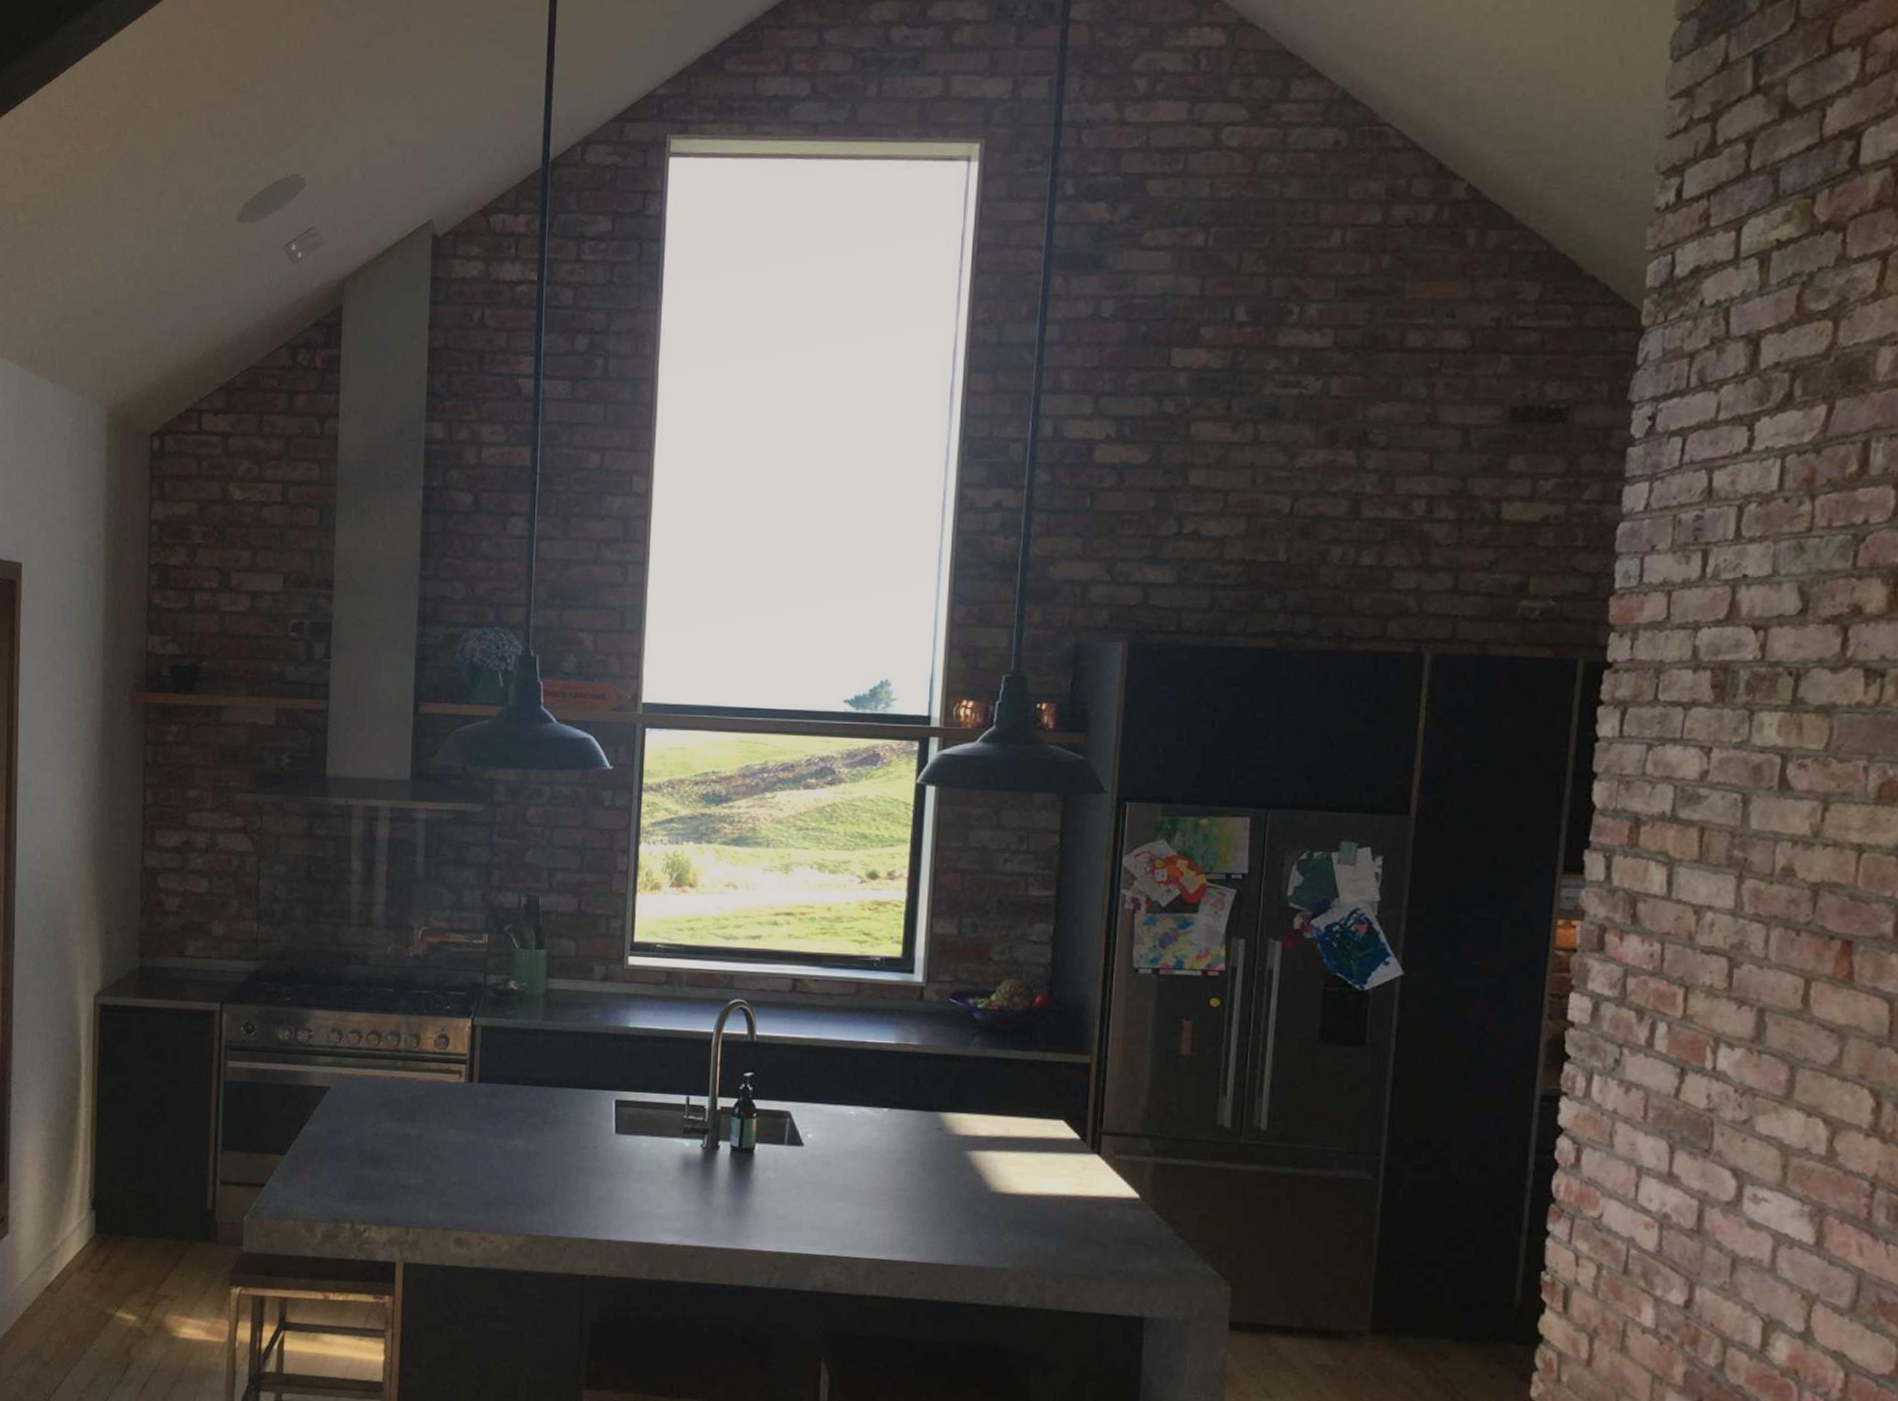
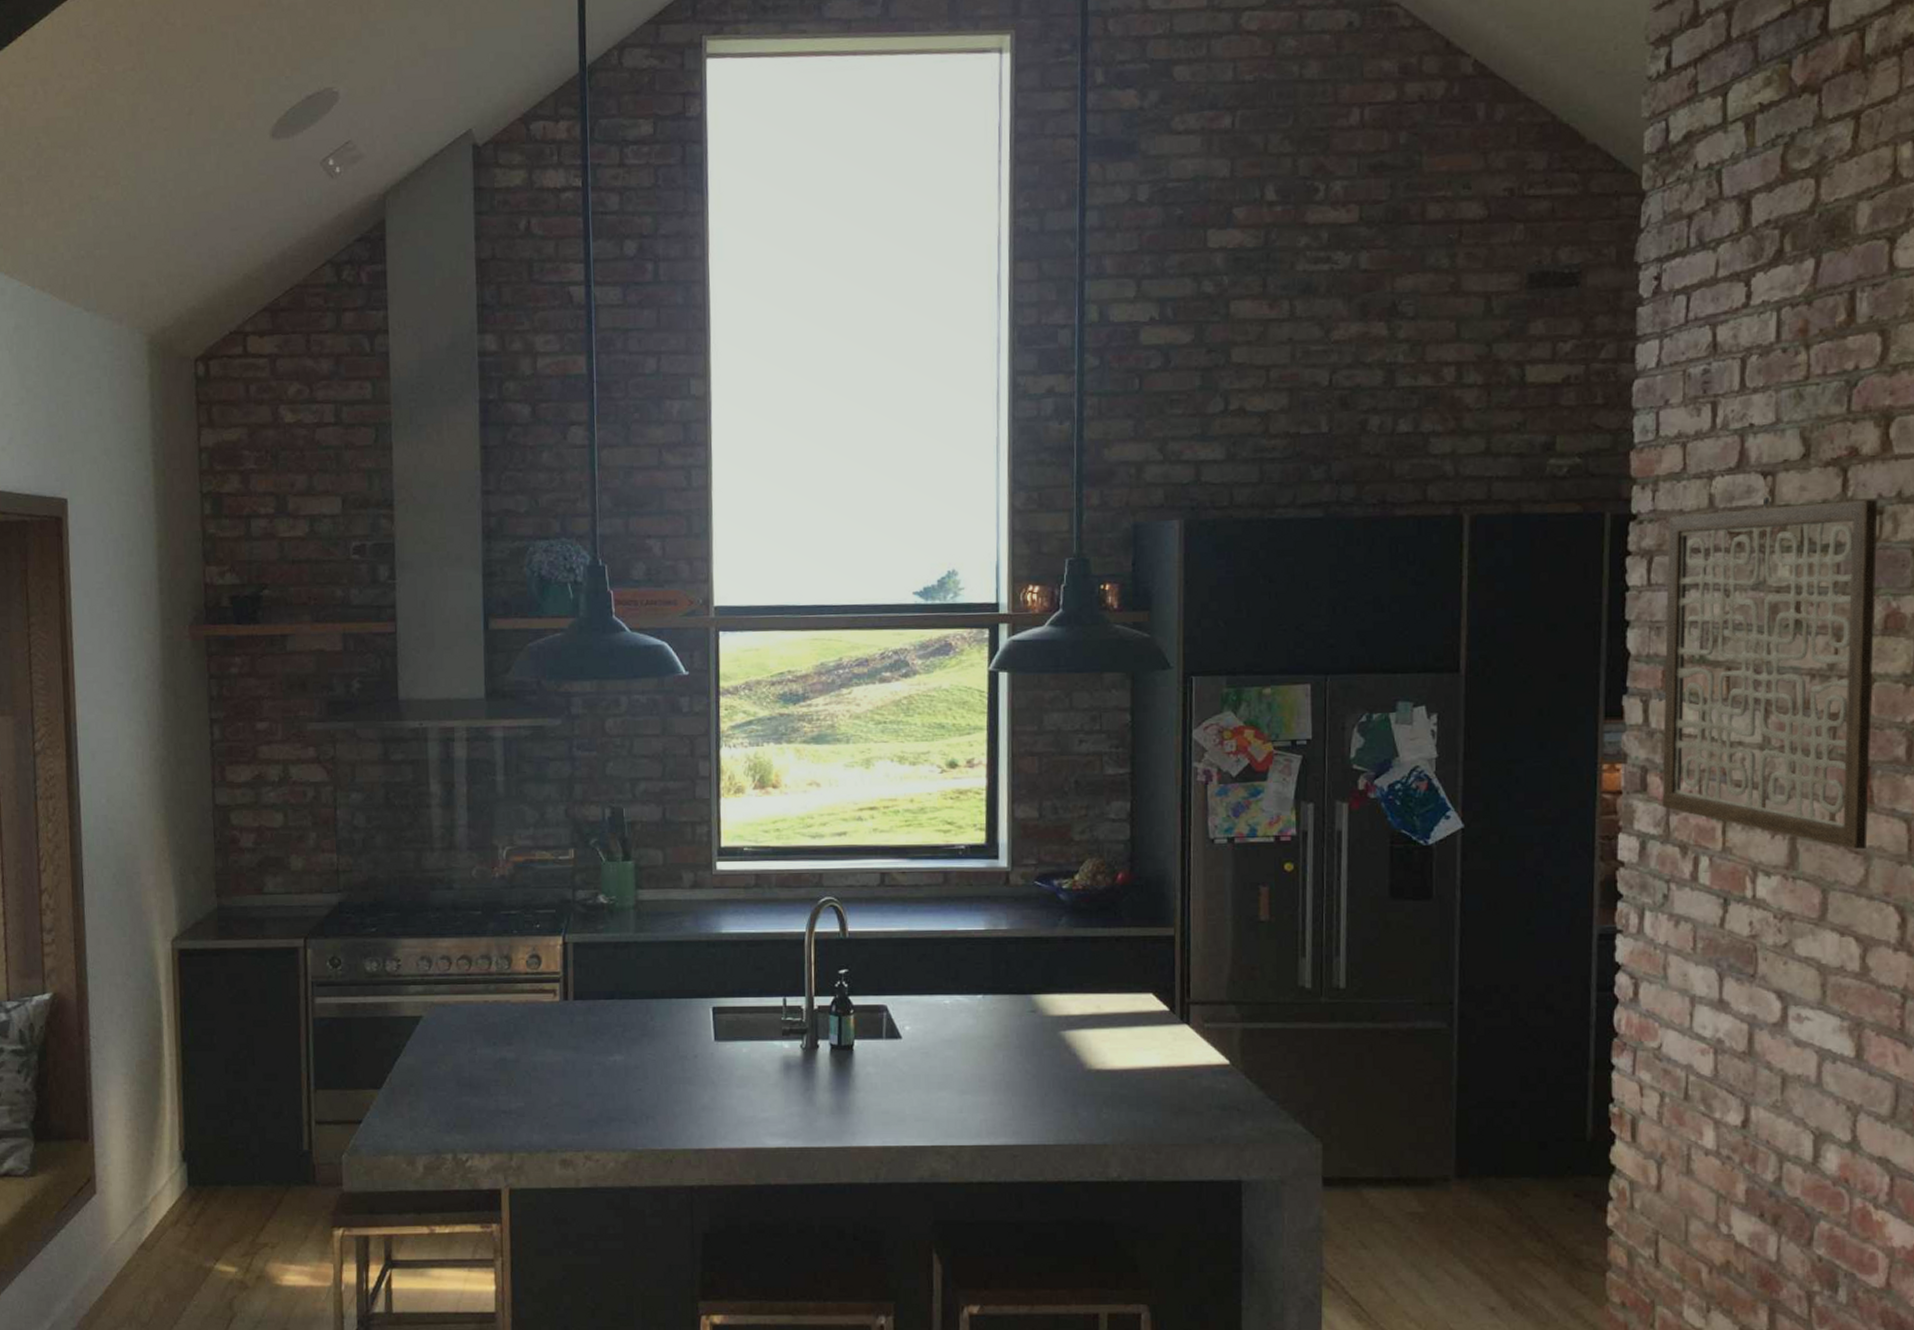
wall art: none [1620,651,1880,1028] -> present [1662,496,1878,850]

